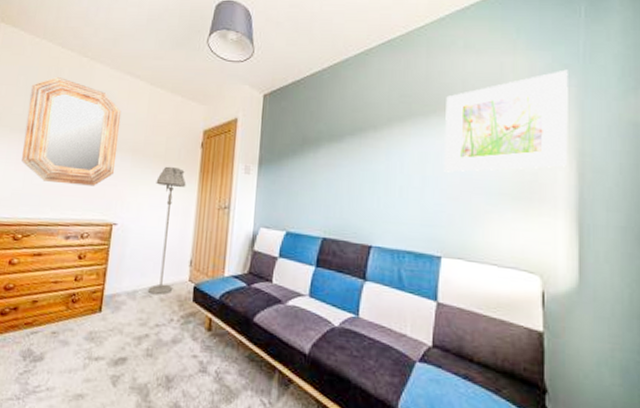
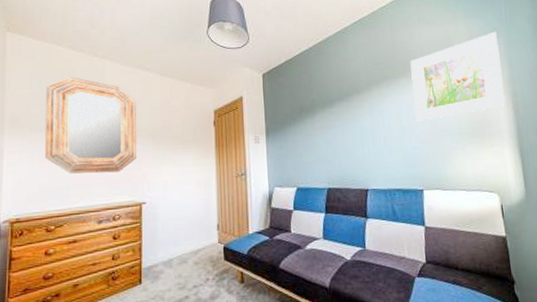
floor lamp: present [147,166,187,295] -> none [177,145,205,260]

